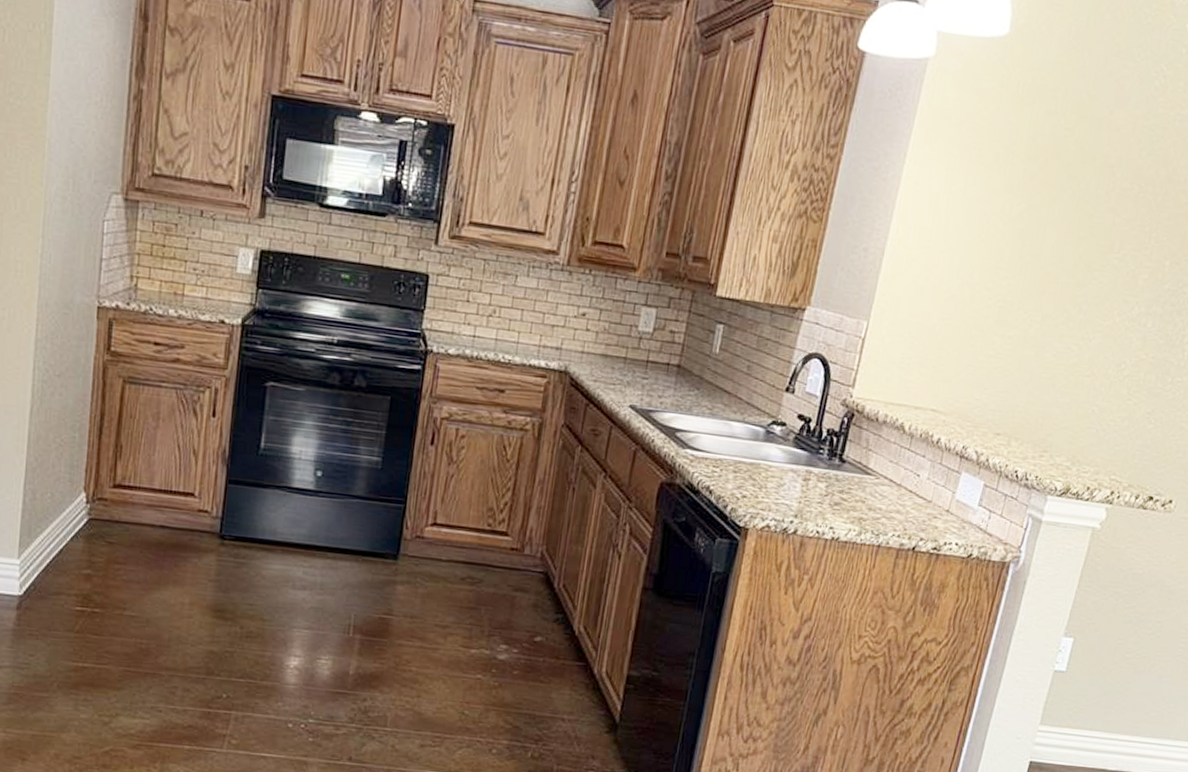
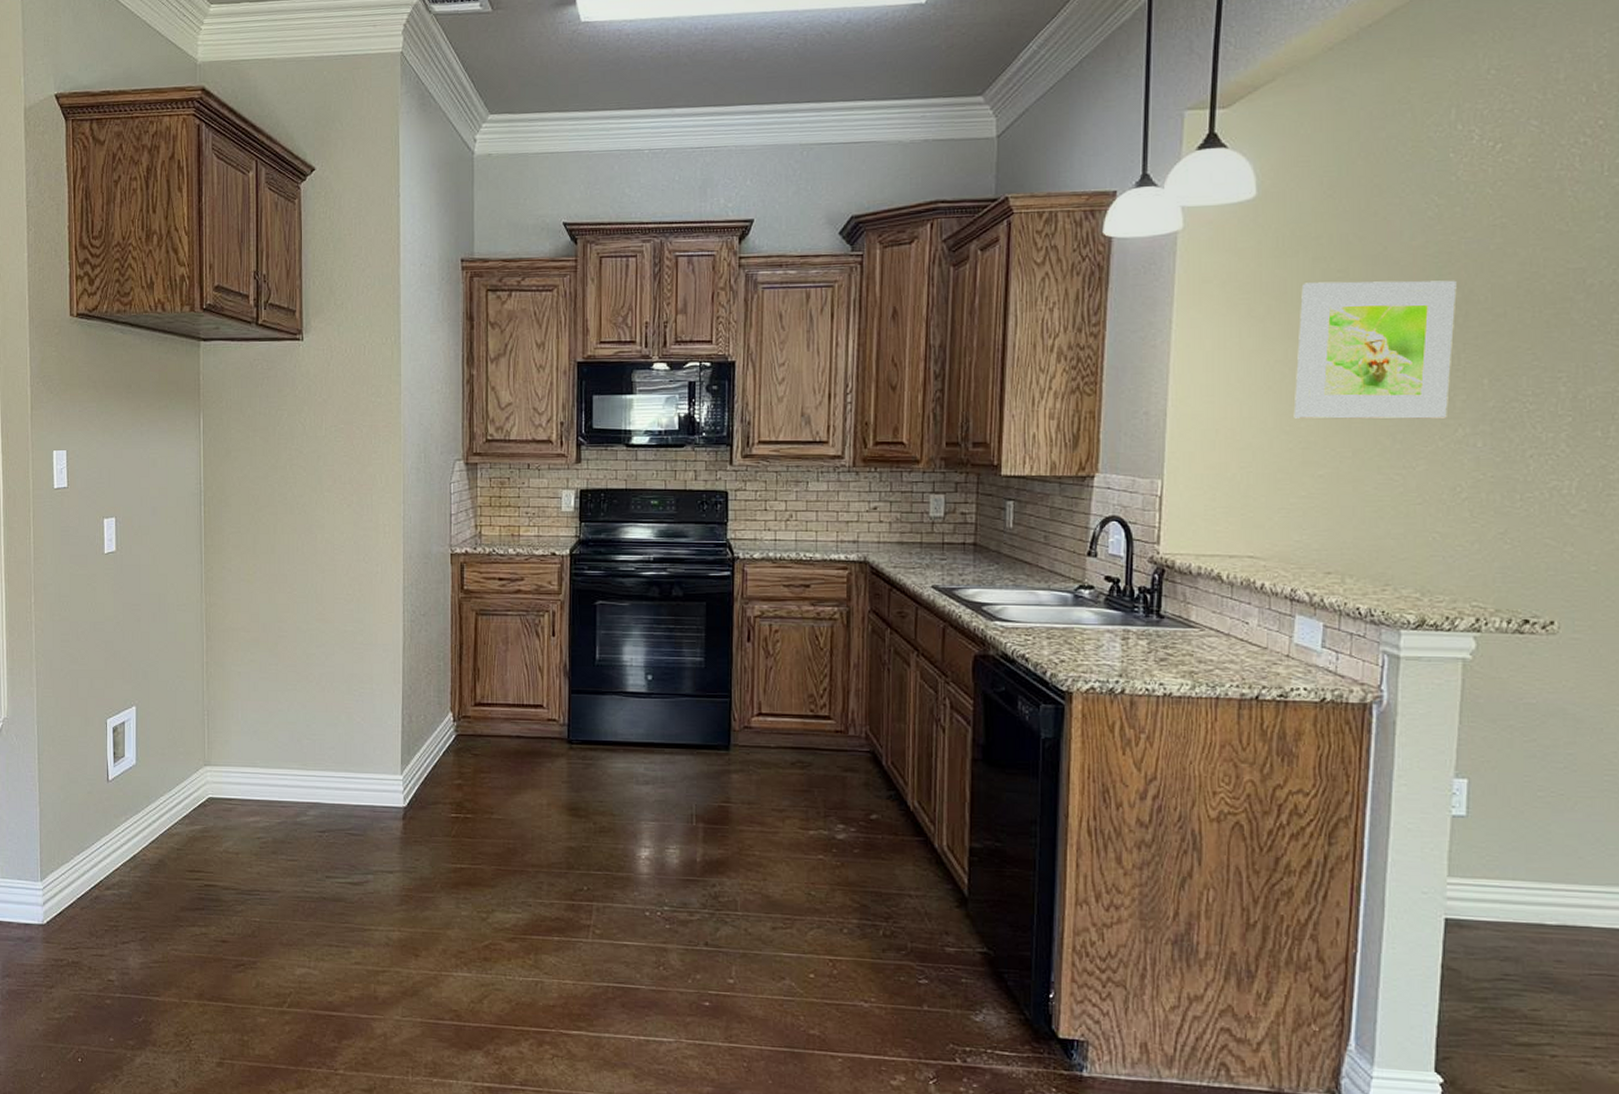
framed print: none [998,136,1165,296] -> present [1293,280,1457,420]

